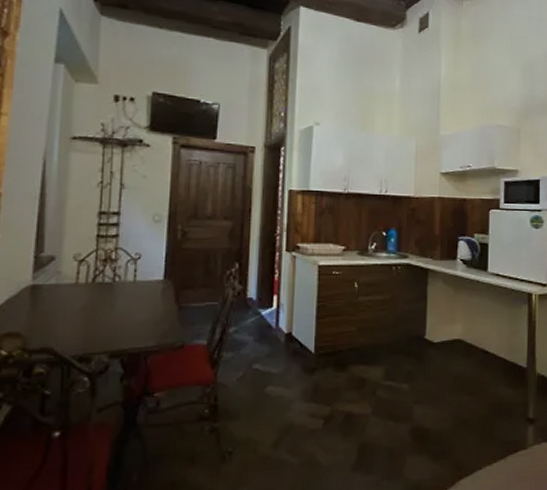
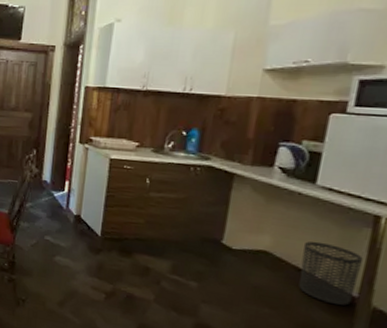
waste bin: none [486,323,525,379] -> present [298,241,363,306]

